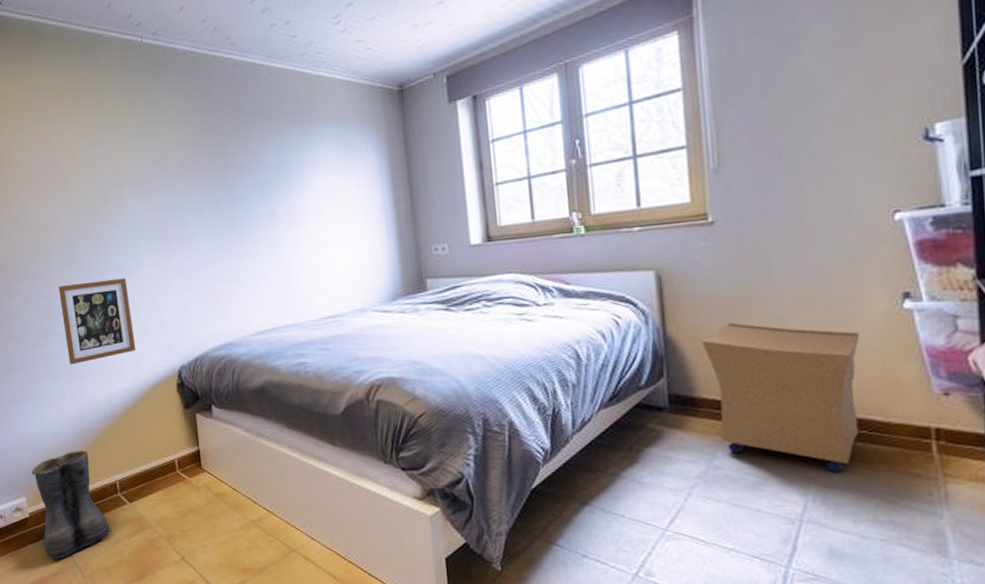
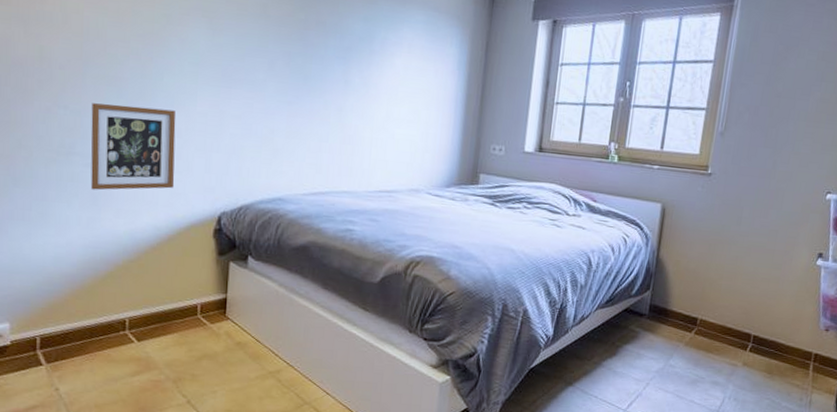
boots: present [31,450,112,560] -> none [22,281,111,393]
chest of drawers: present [702,322,860,473] -> none [679,255,786,379]

